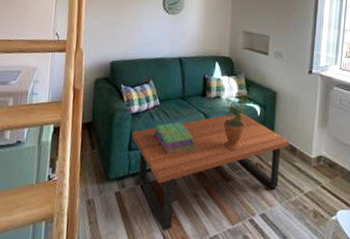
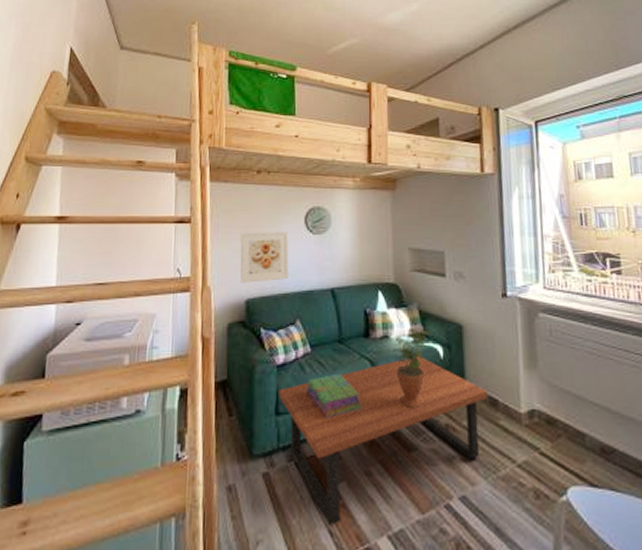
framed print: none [107,8,149,49] -> present [240,232,289,283]

